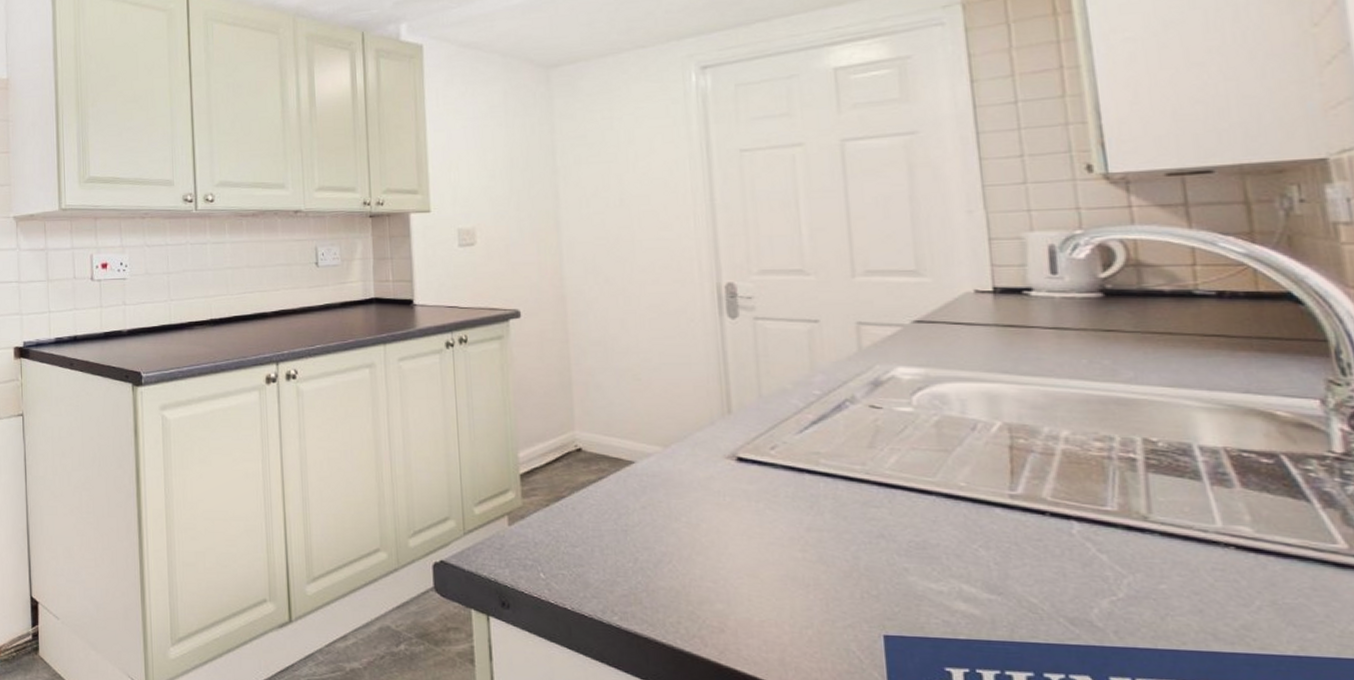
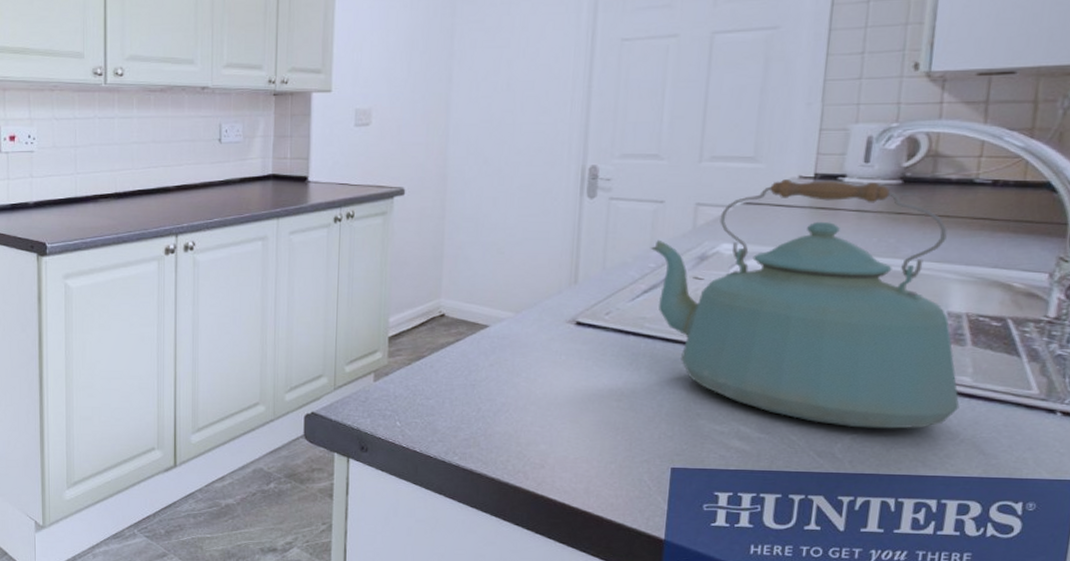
kettle: none [811,294,1245,591] -> present [650,179,960,429]

